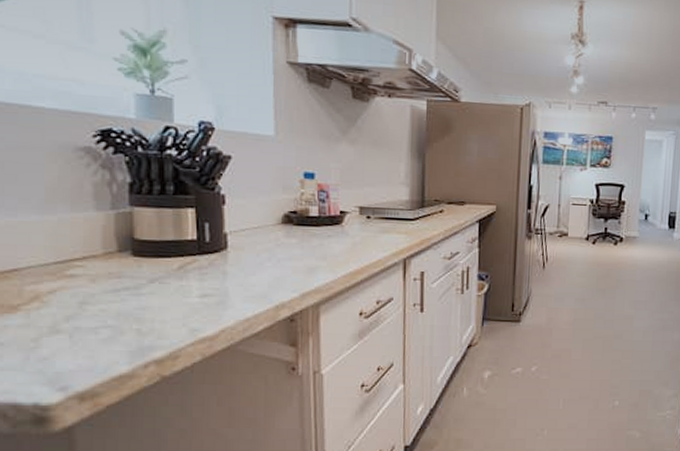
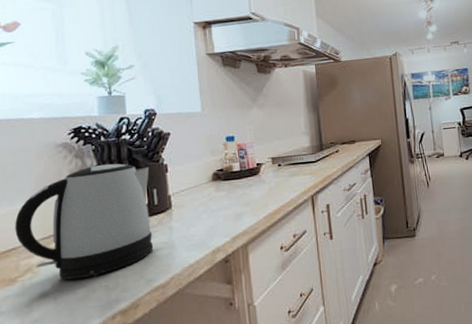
kettle: none [17,182,201,317] -> present [15,163,154,280]

